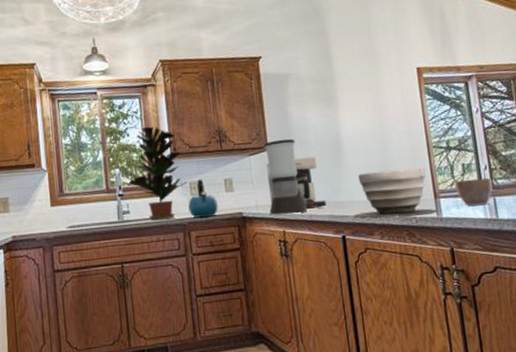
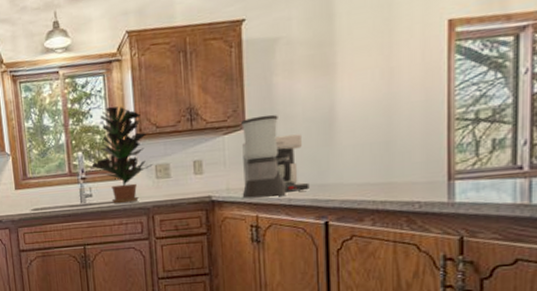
kettle: present [188,179,218,218] -> none [153,161,185,202]
planter: present [354,166,437,218] -> none [342,143,449,202]
cup: present [454,178,493,206] -> none [477,156,531,189]

